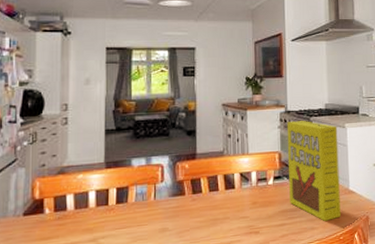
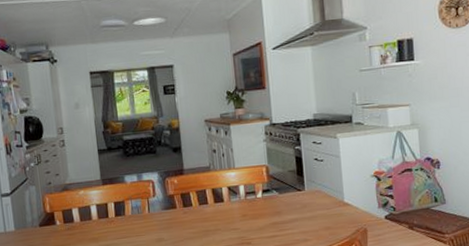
cereal box: present [286,120,341,221] -> none [272,132,336,233]

